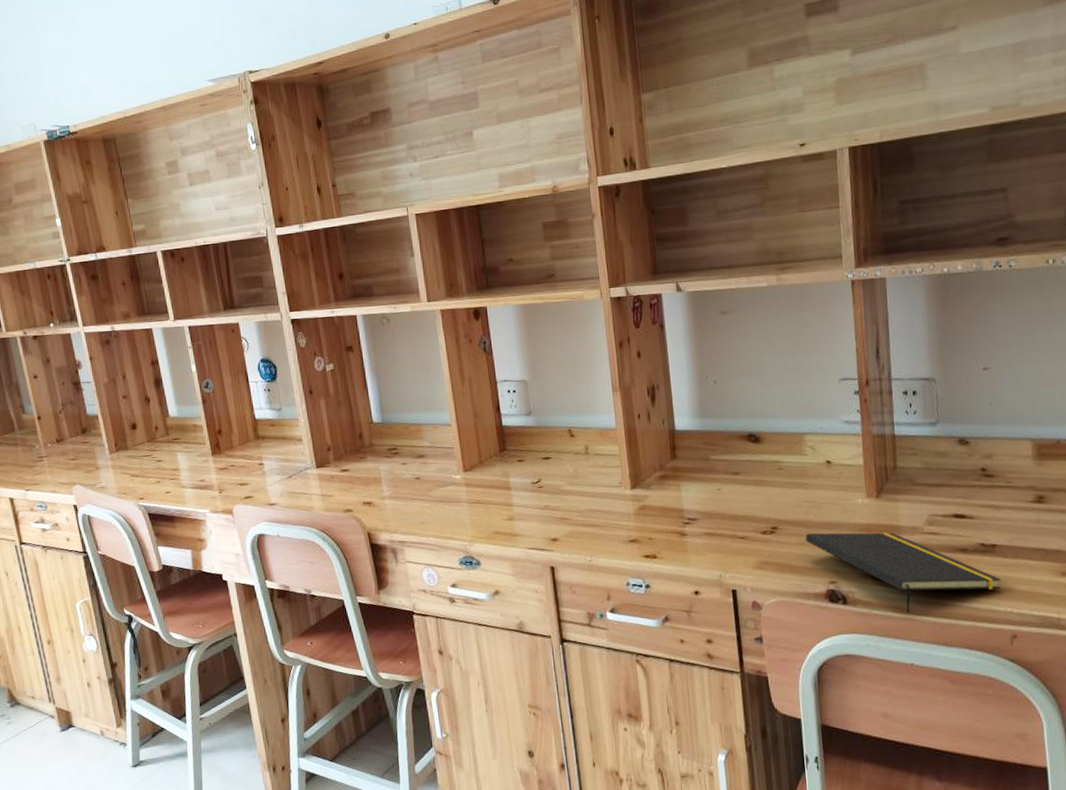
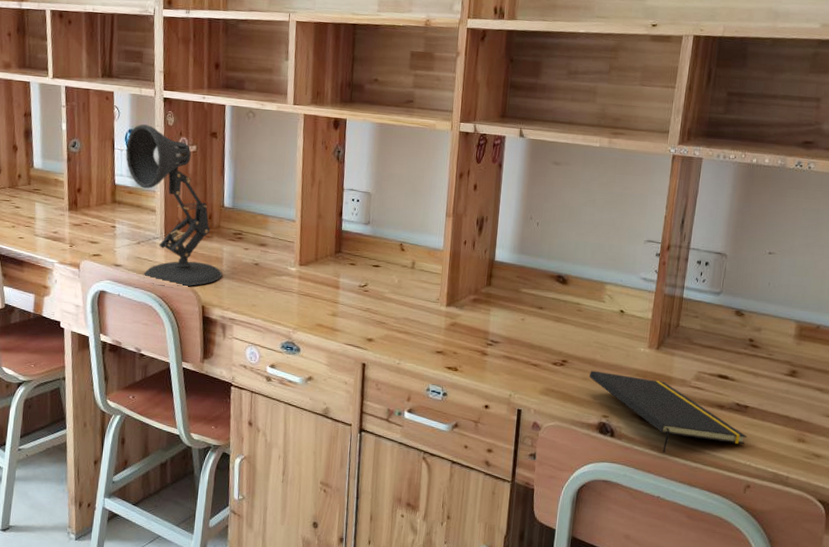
desk lamp: none [260,351,384,516] -> present [126,124,223,287]

